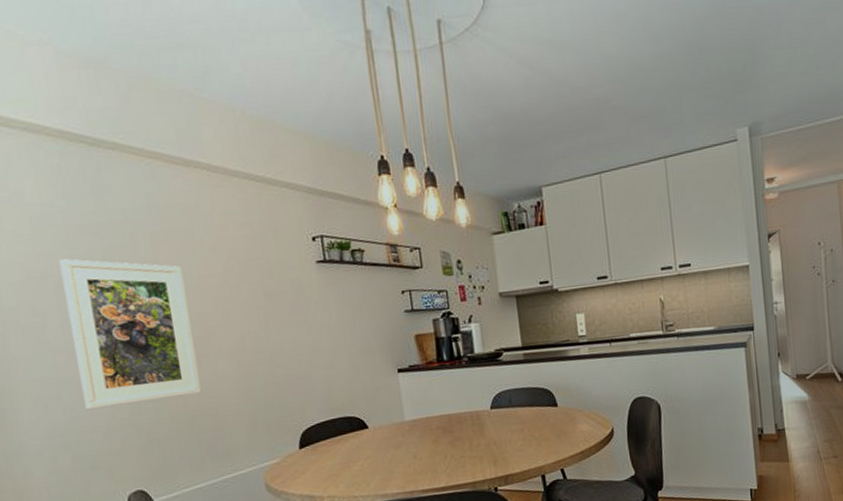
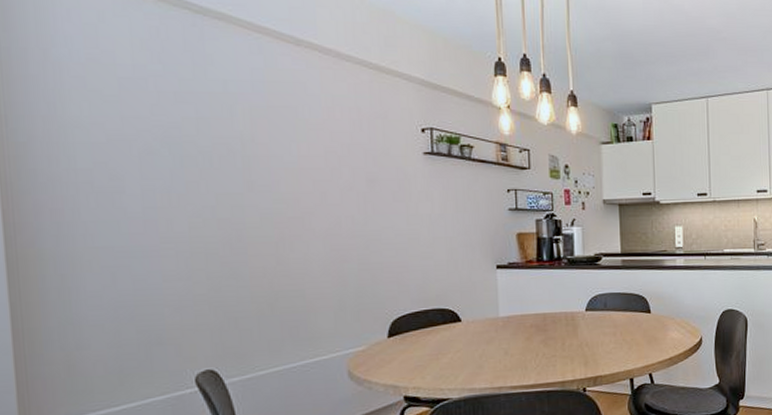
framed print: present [58,259,201,410] -> none [146,124,289,283]

